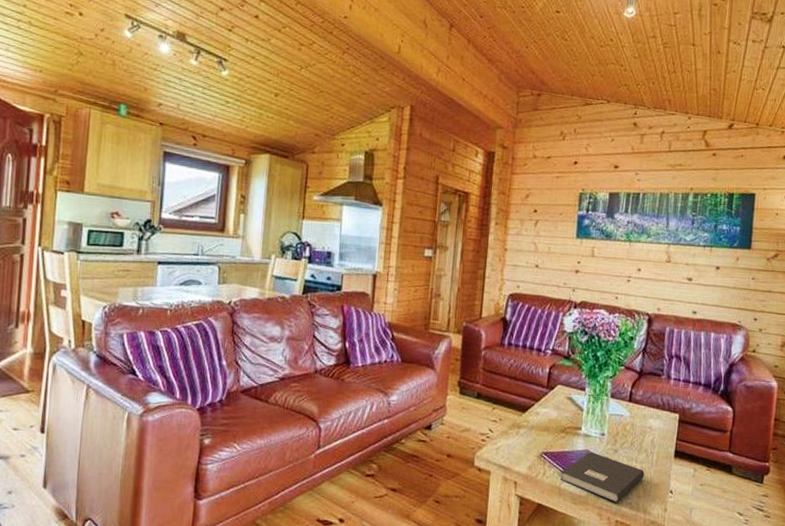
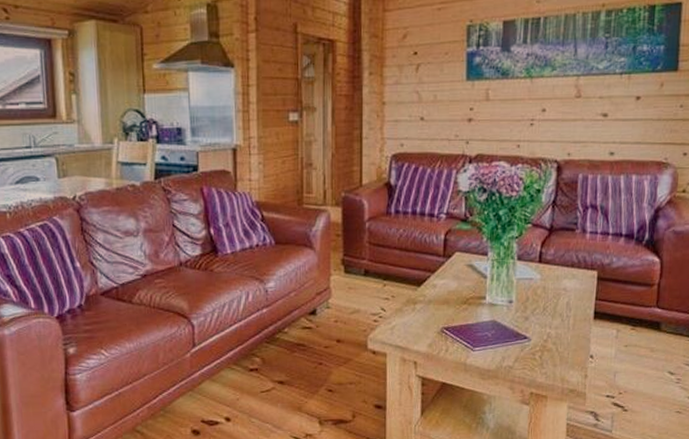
book: present [560,451,645,503] -> none [465,321,560,374]

